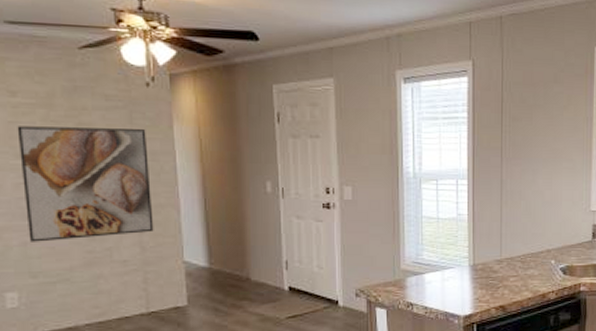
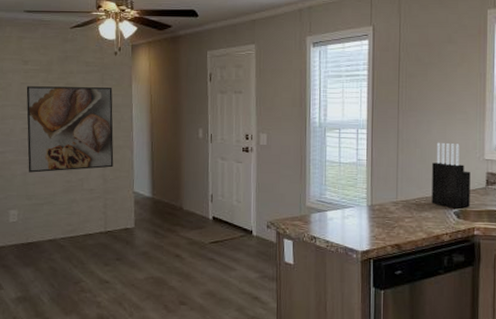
knife block: none [537,193,577,264] -> present [432,142,470,209]

